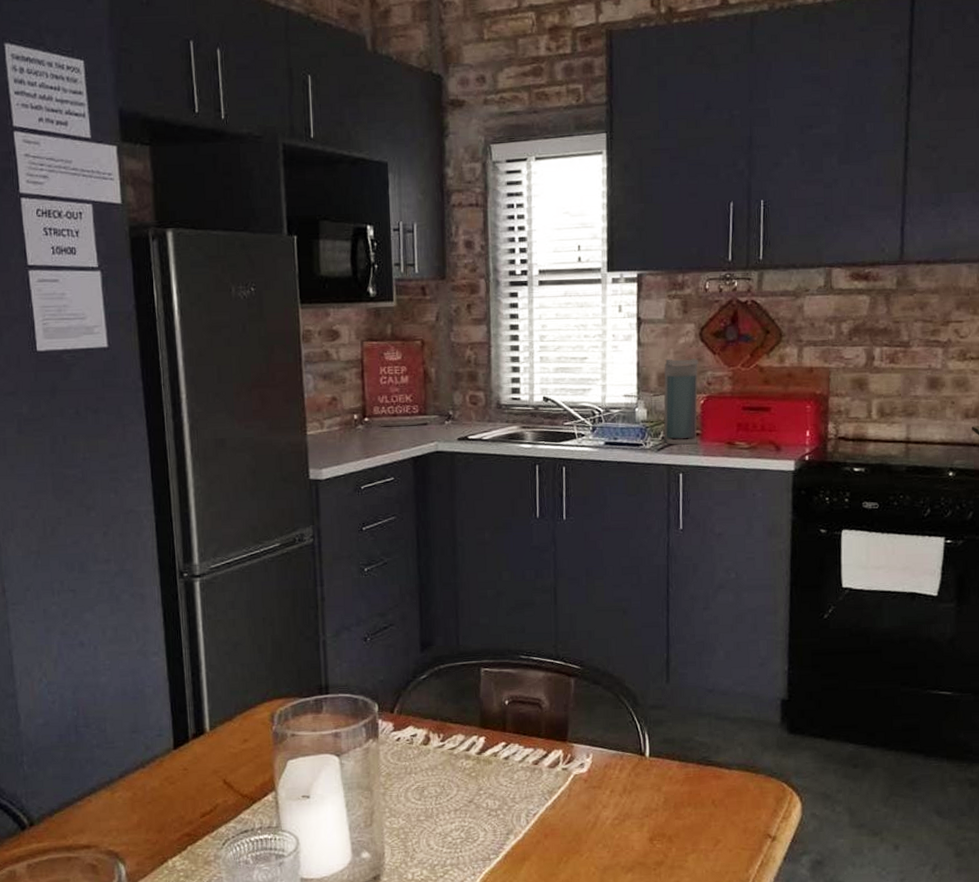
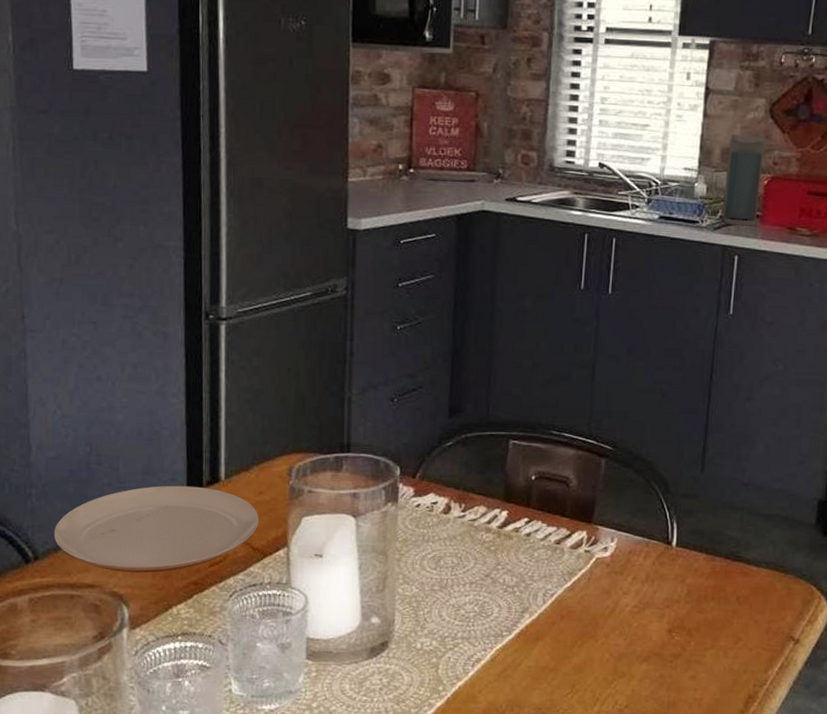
plate: none [47,740,246,830] -> present [53,485,260,573]

